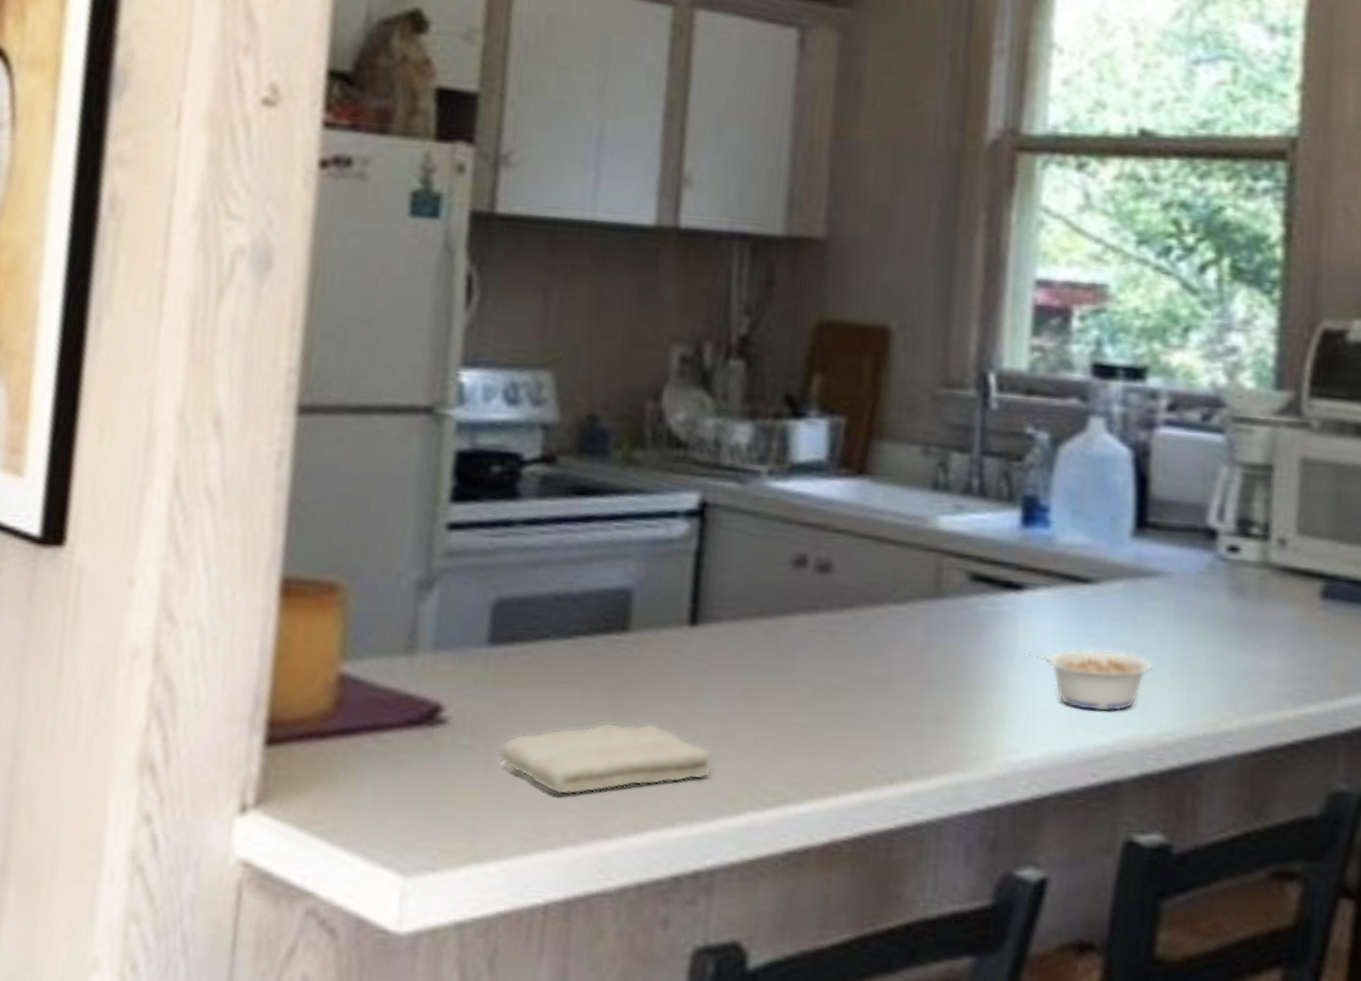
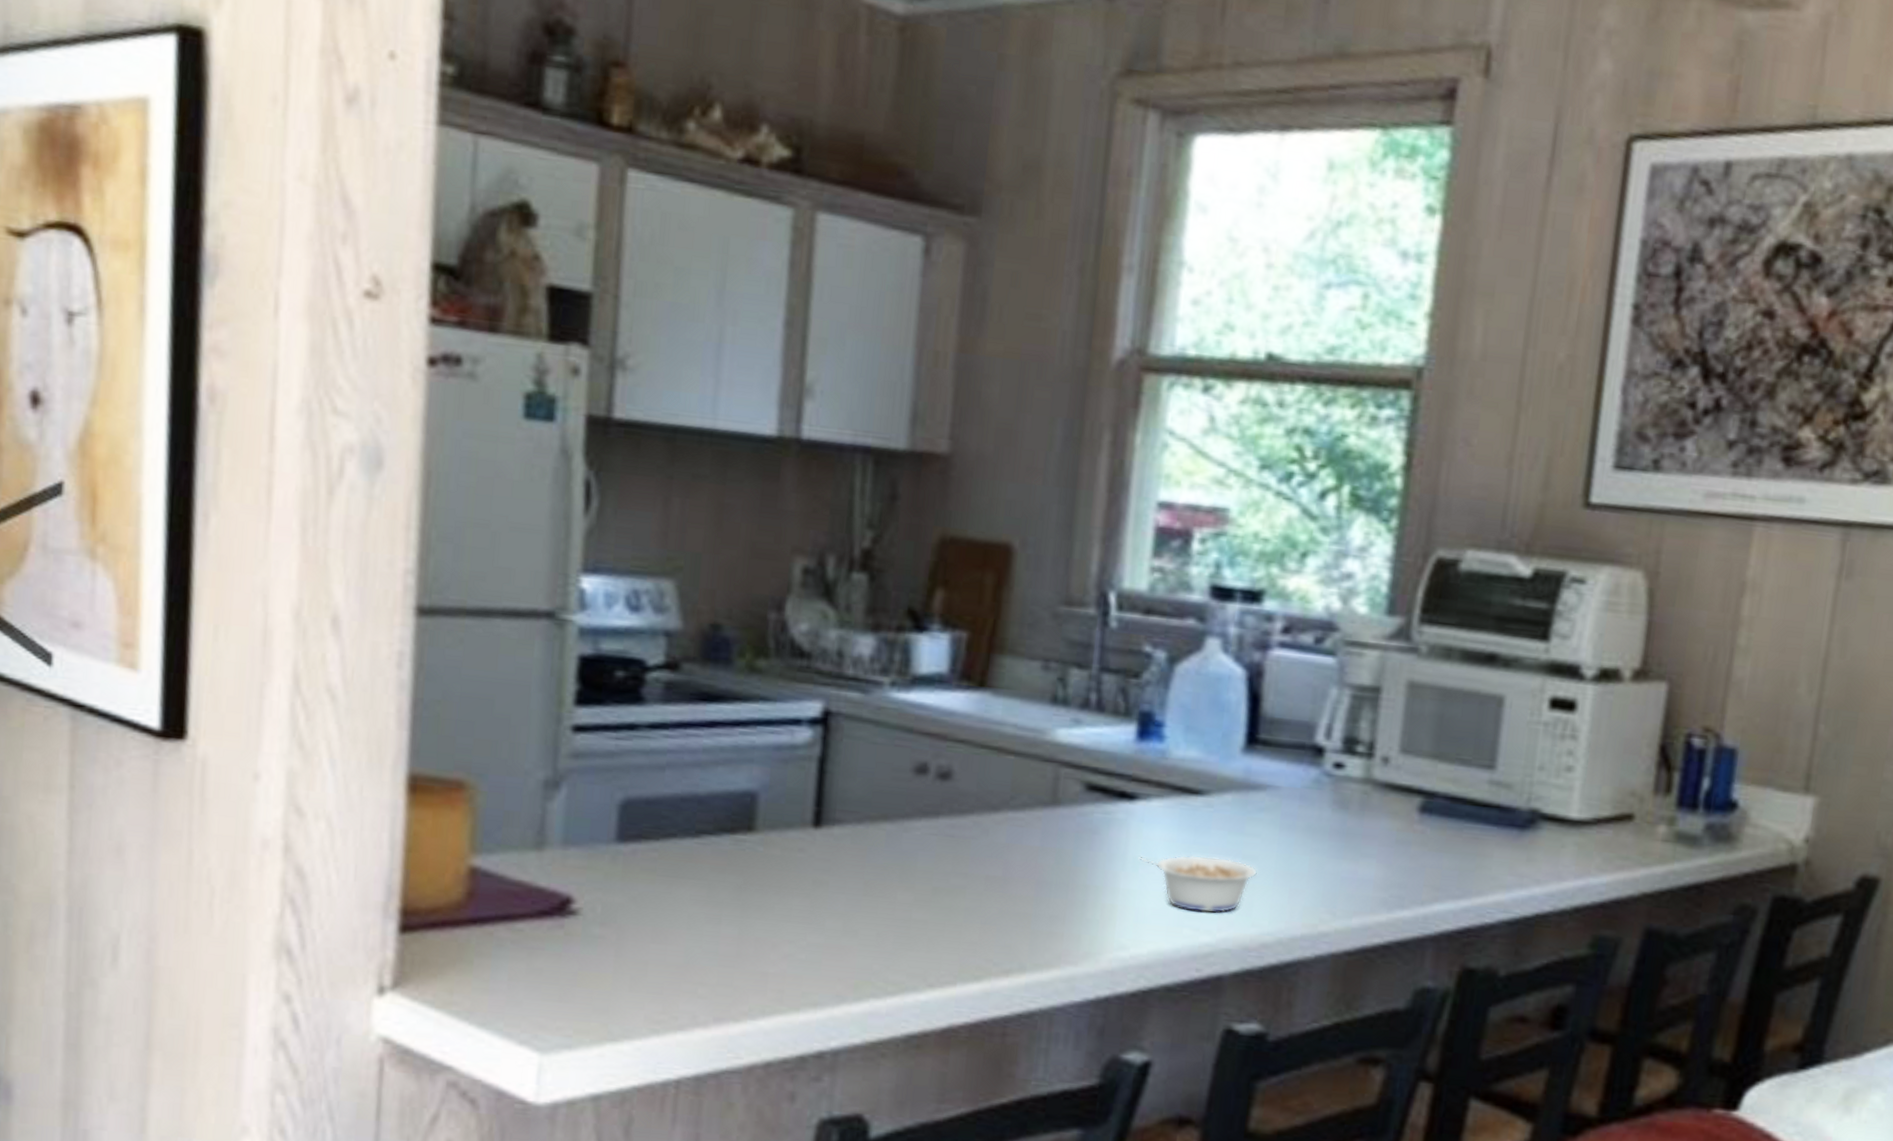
washcloth: present [497,722,713,796] -> none [628,915,836,982]

